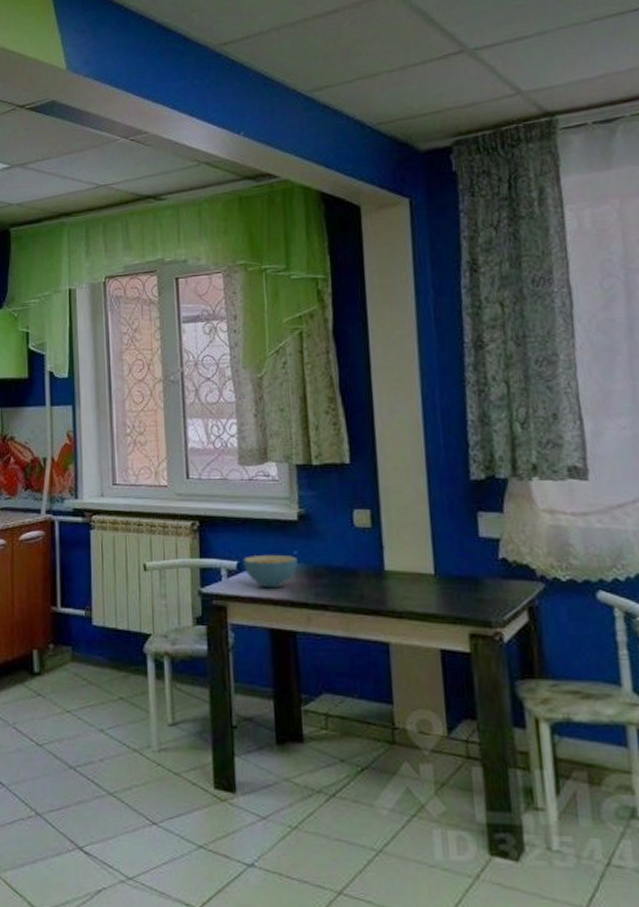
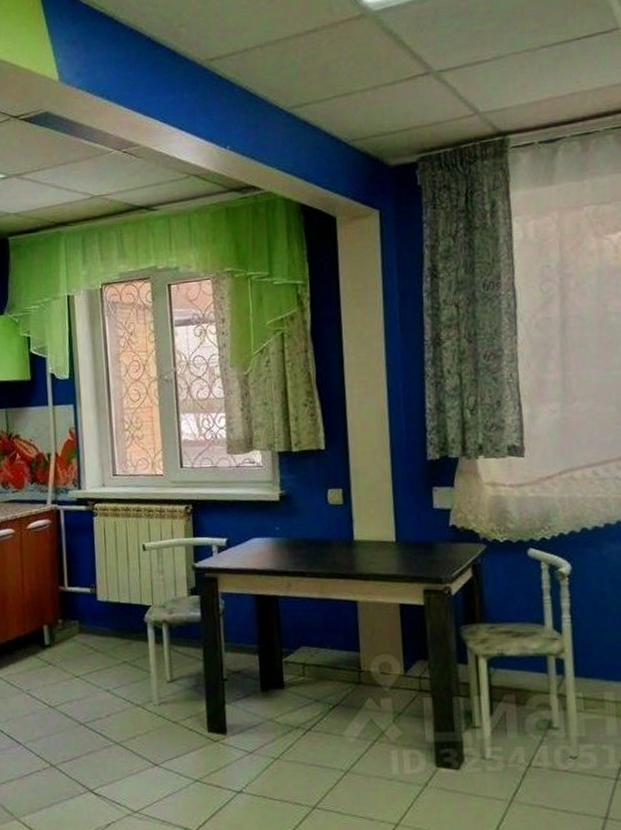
cereal bowl: present [243,554,298,589] -> none [232,531,280,561]

